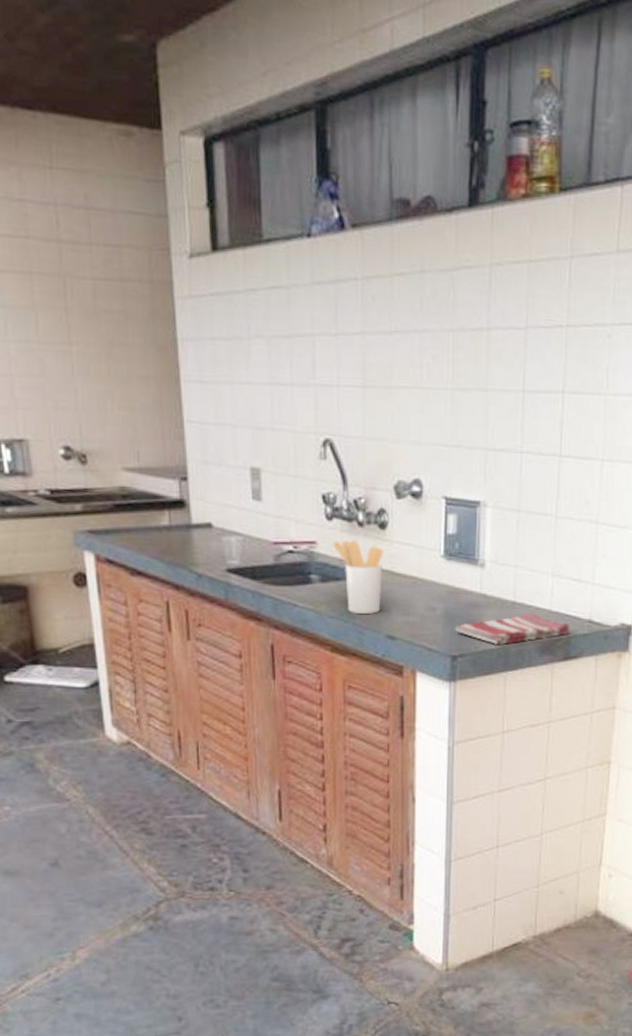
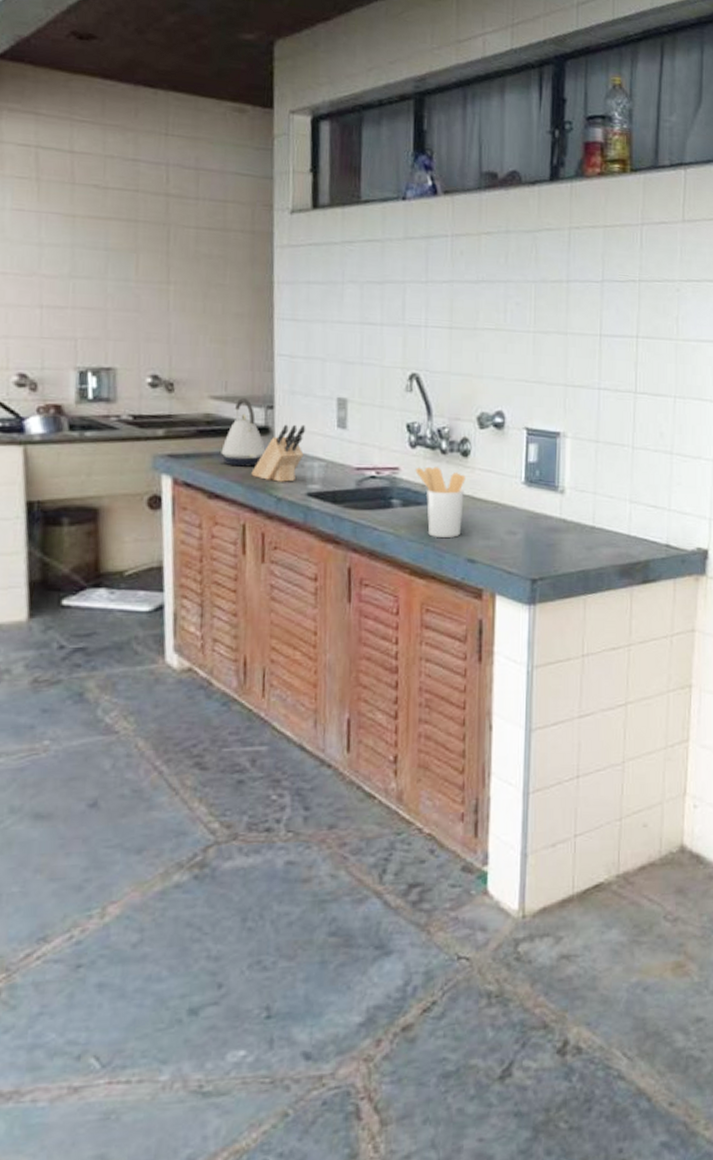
kettle: none [139,470,183,542] -> present [221,398,266,467]
knife block: none [170,496,221,558] -> present [251,424,306,482]
dish towel: present [455,613,570,645] -> none [535,538,648,568]

